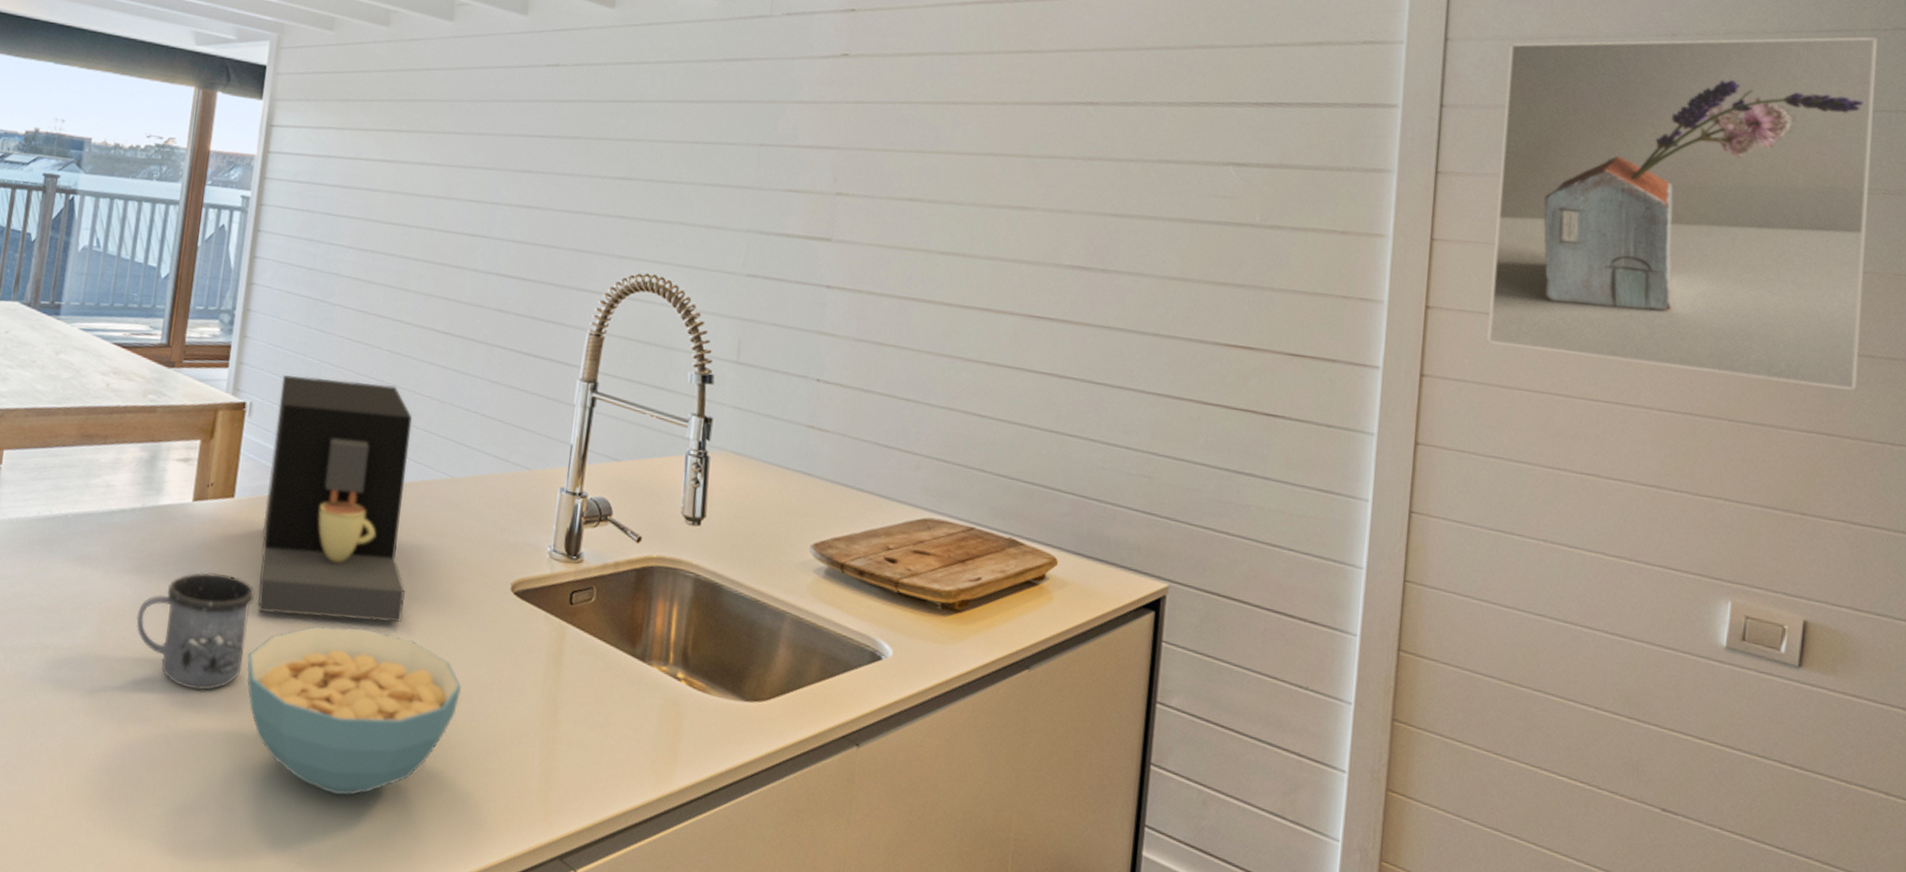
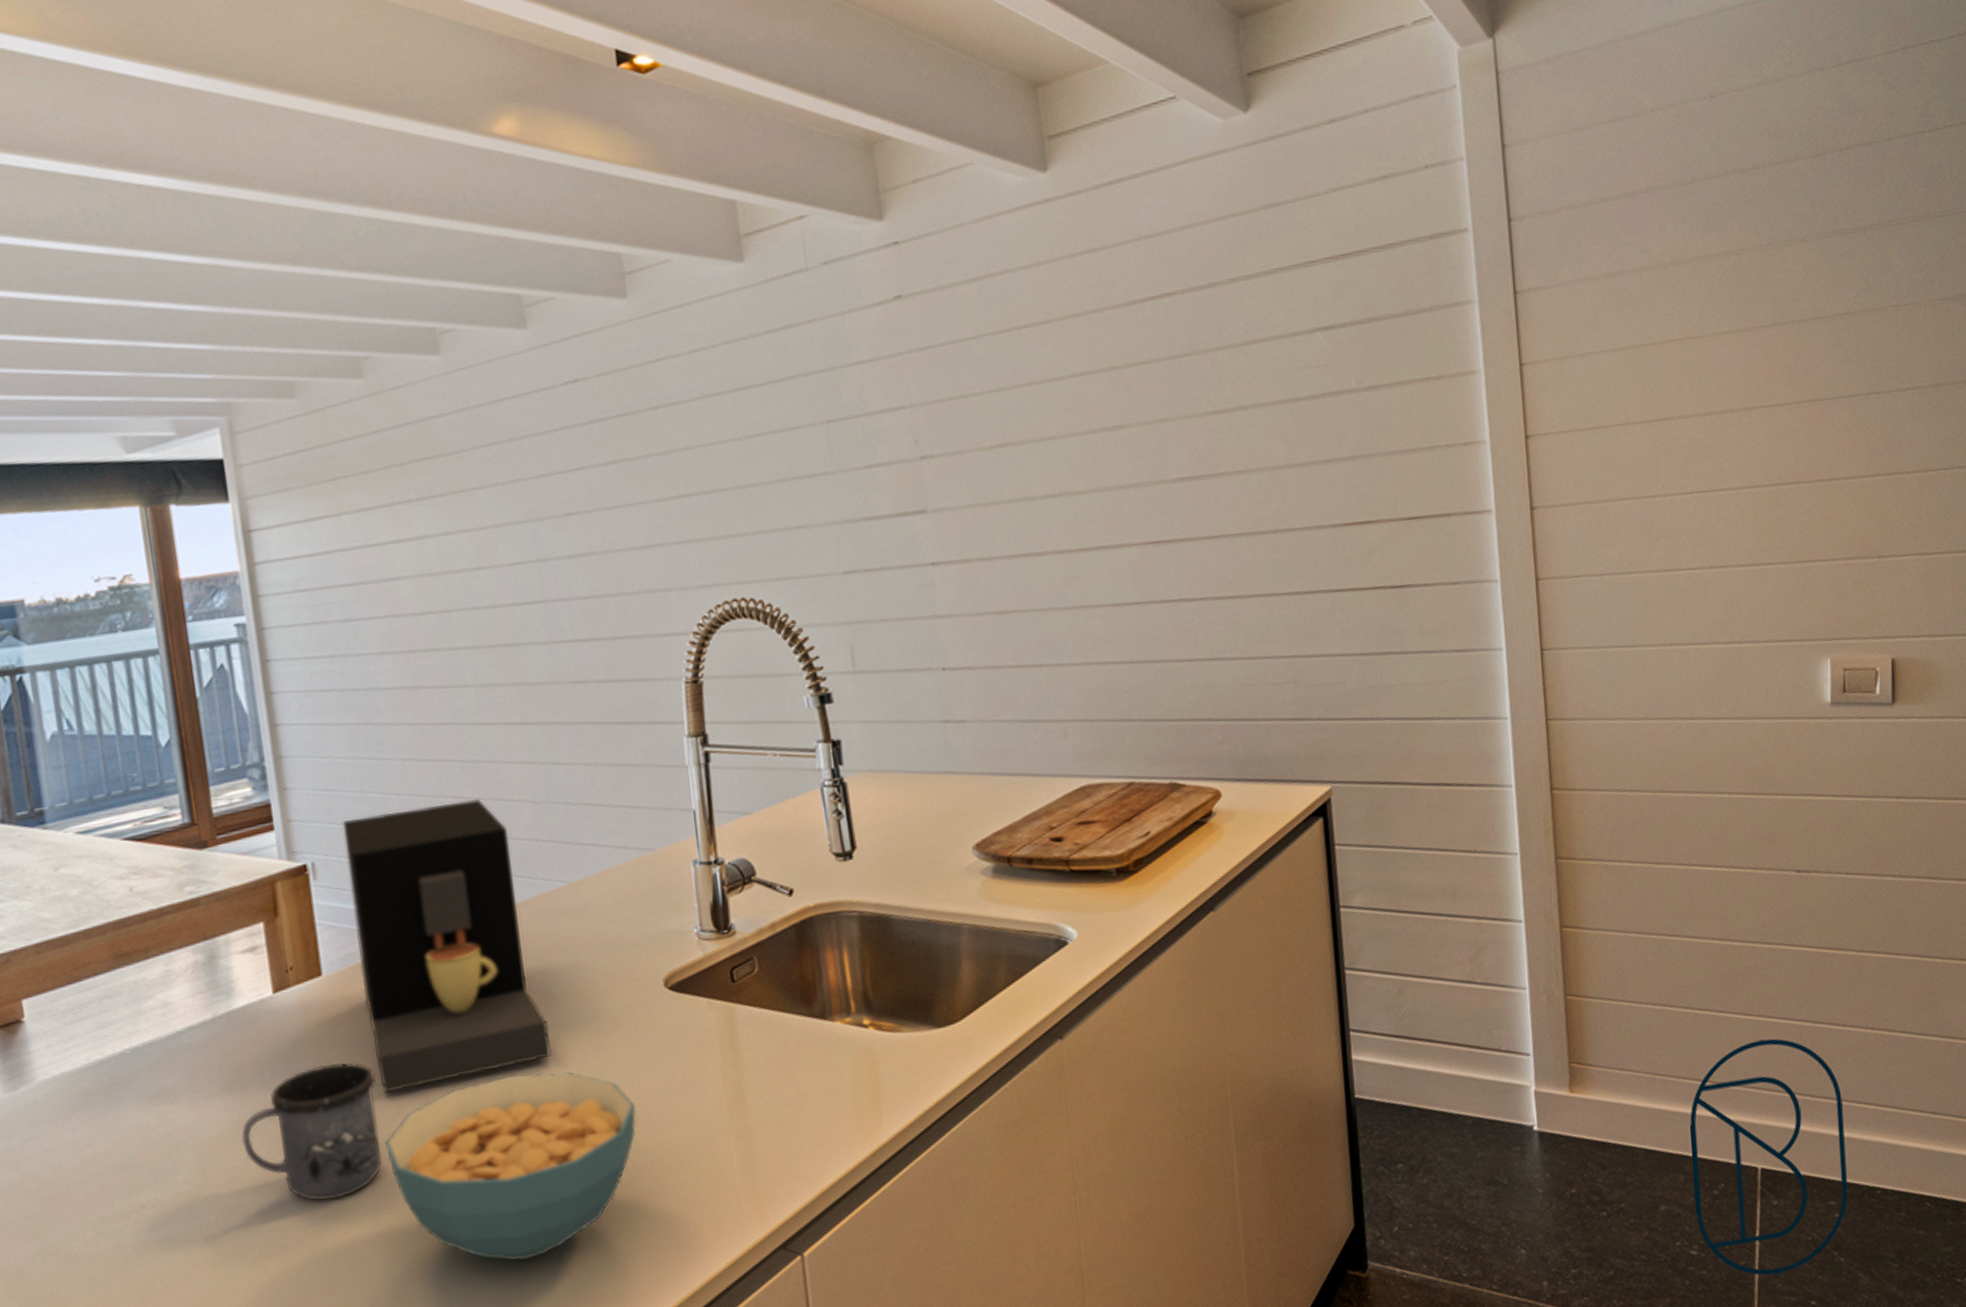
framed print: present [1487,36,1879,391] -> none [1563,60,1911,460]

